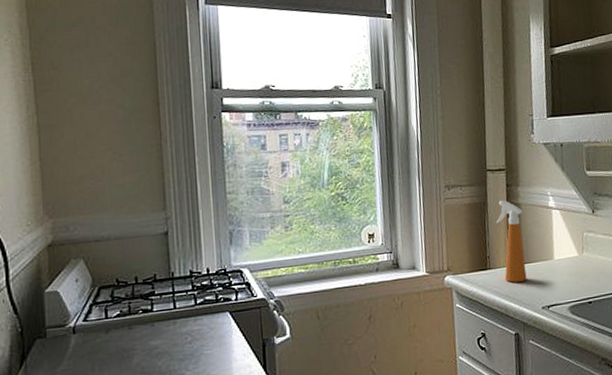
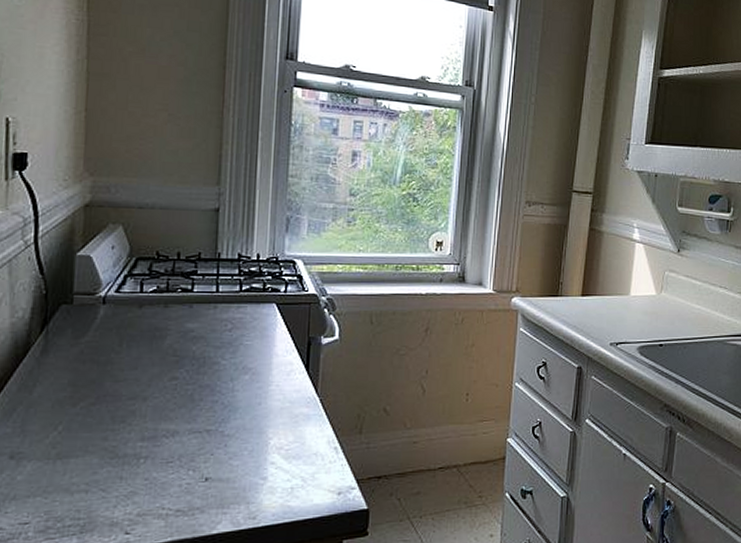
spray bottle: present [495,200,527,283] -> none [574,225,604,314]

